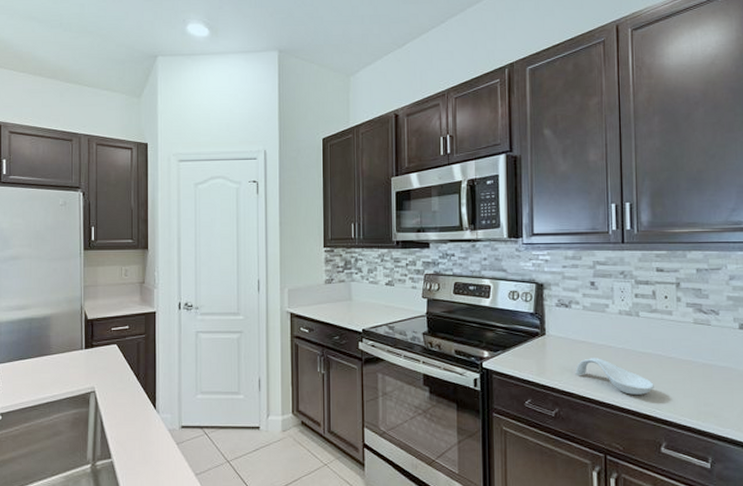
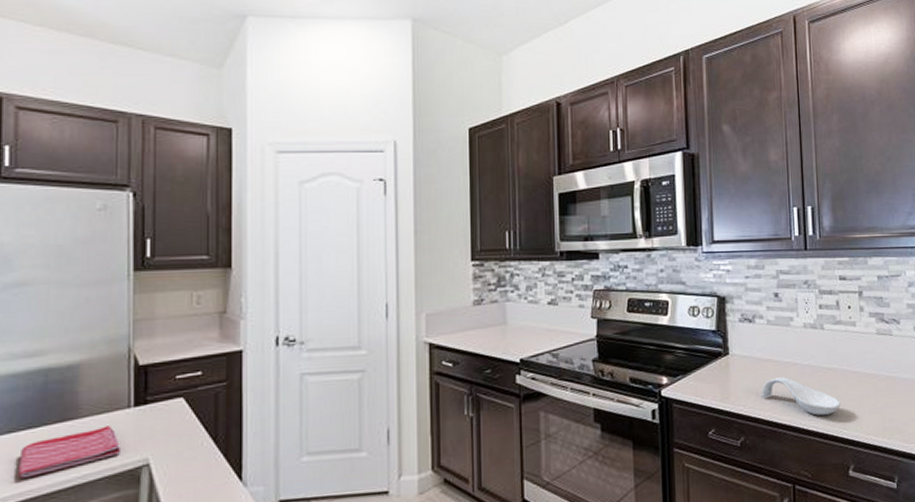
dish towel: none [14,361,77,394] -> present [17,426,122,479]

